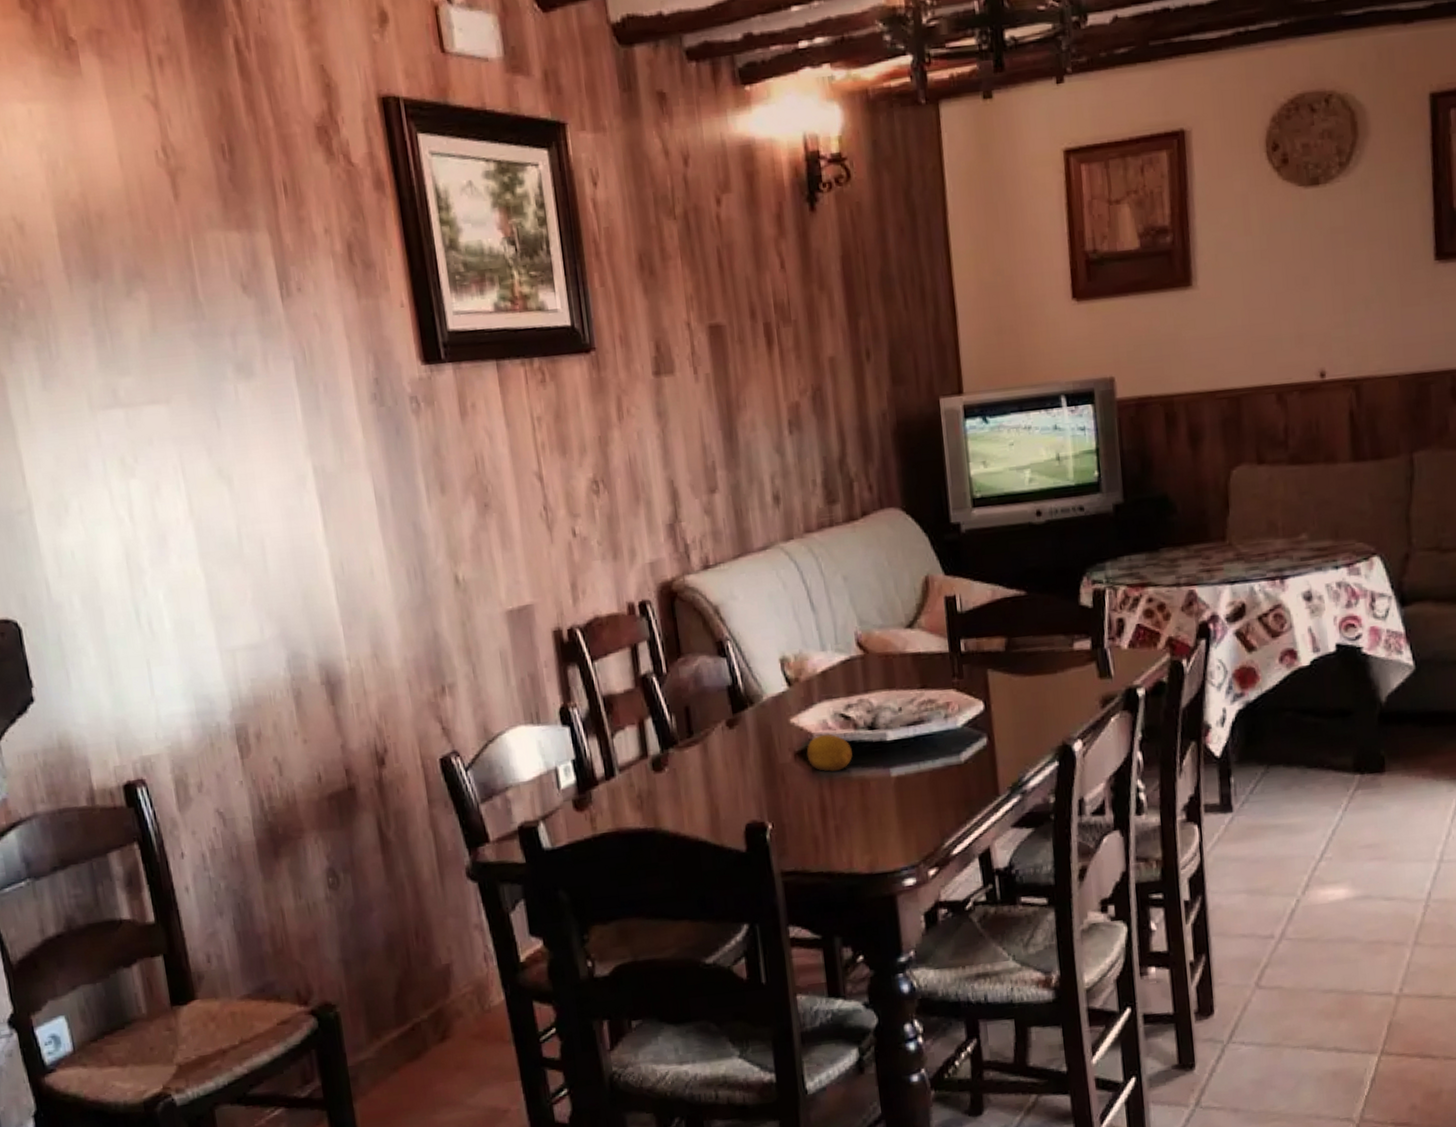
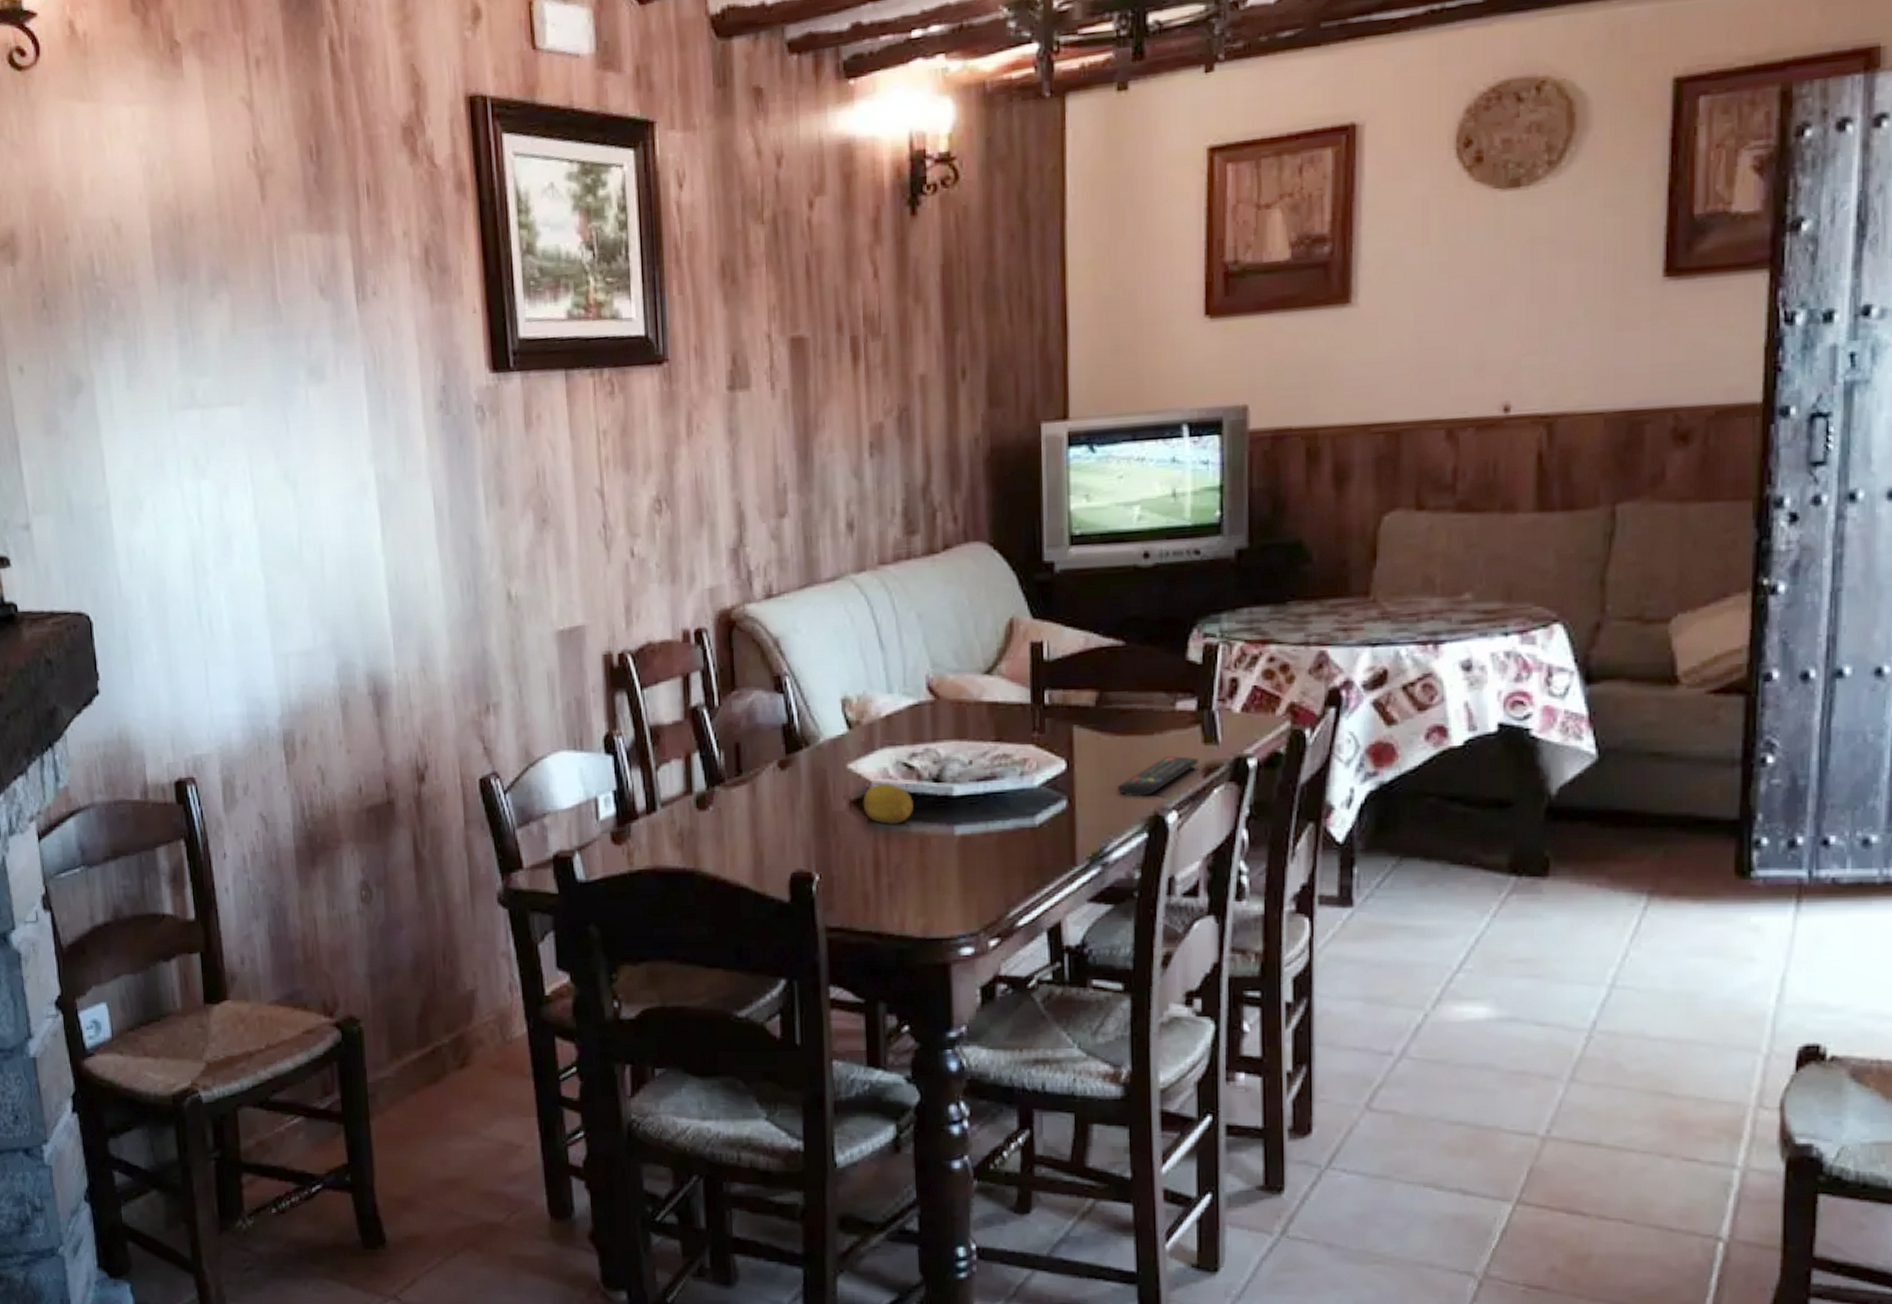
remote control: none [1030,691,1097,730] -> present [1118,756,1199,797]

